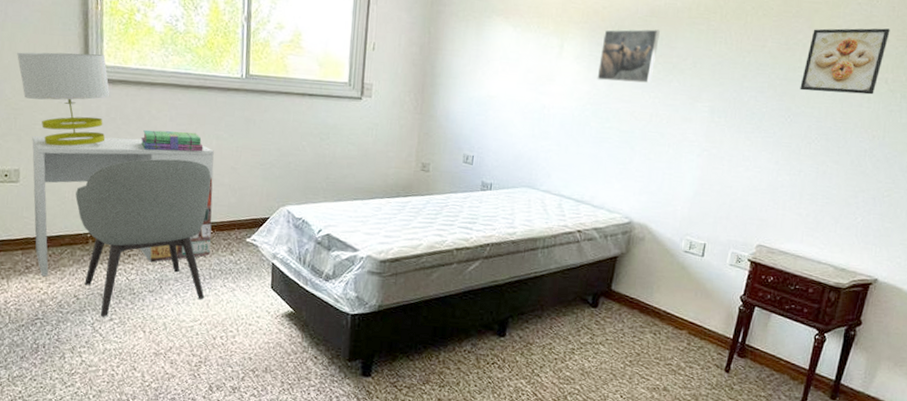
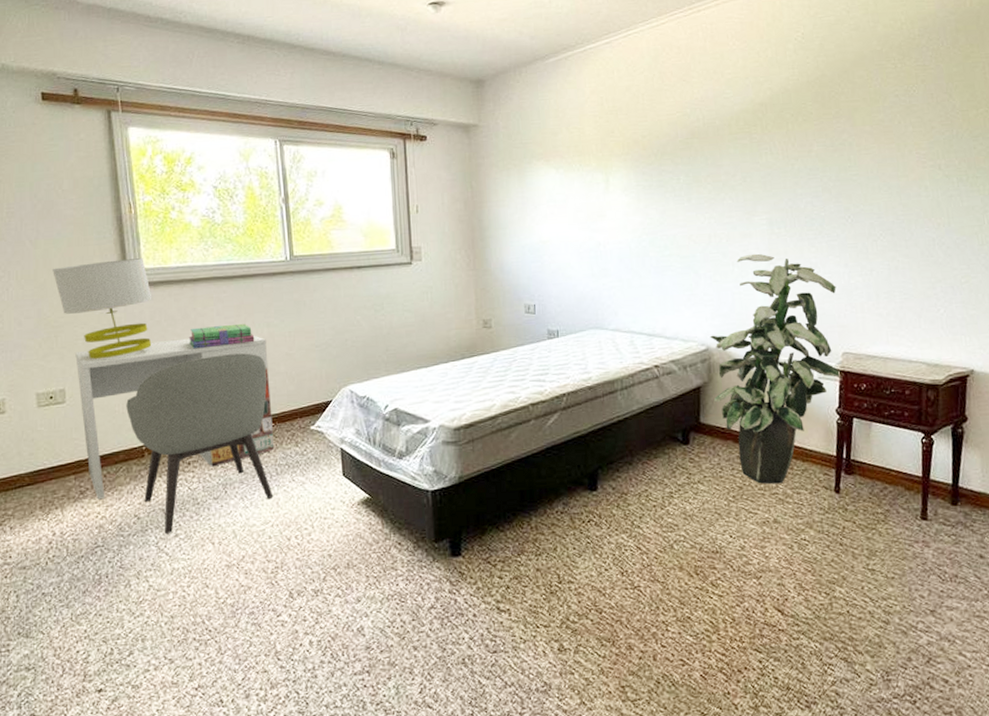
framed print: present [597,29,660,83] -> none [647,150,704,209]
indoor plant: none [628,138,763,357] -> present [710,253,842,484]
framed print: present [800,28,890,95] -> none [854,116,933,189]

